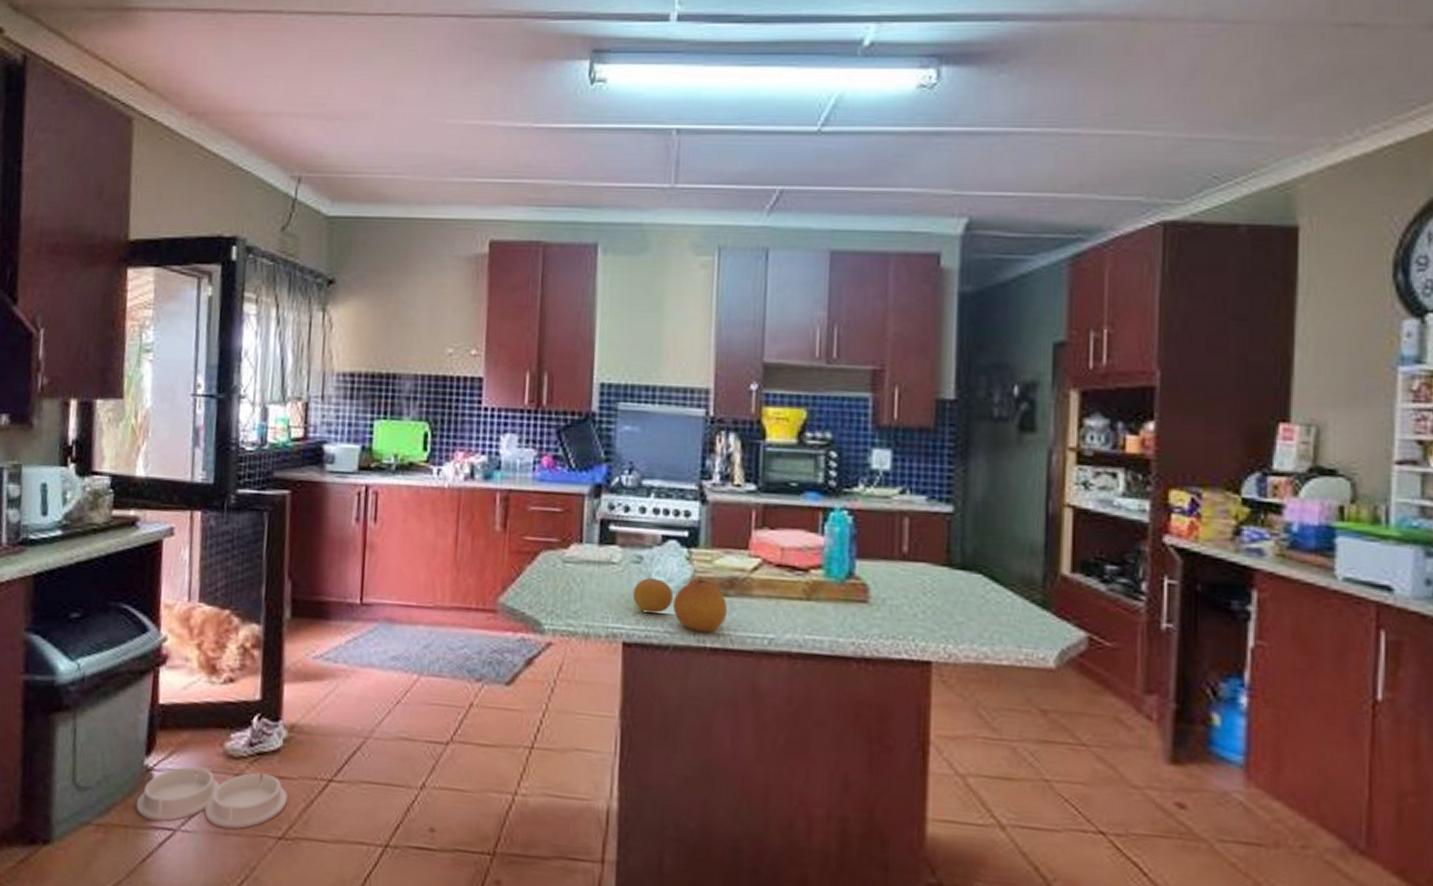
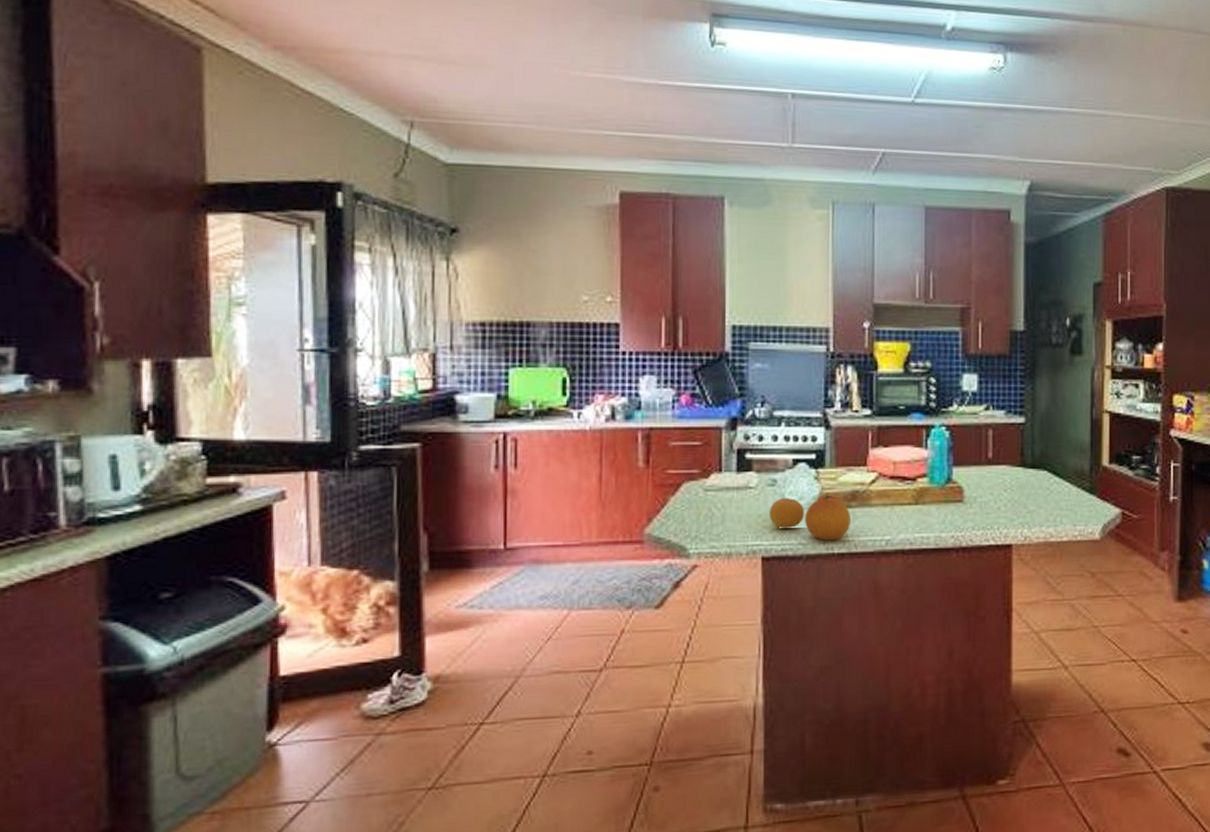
pet bowl: present [135,766,287,830] -> none [258,728,436,797]

